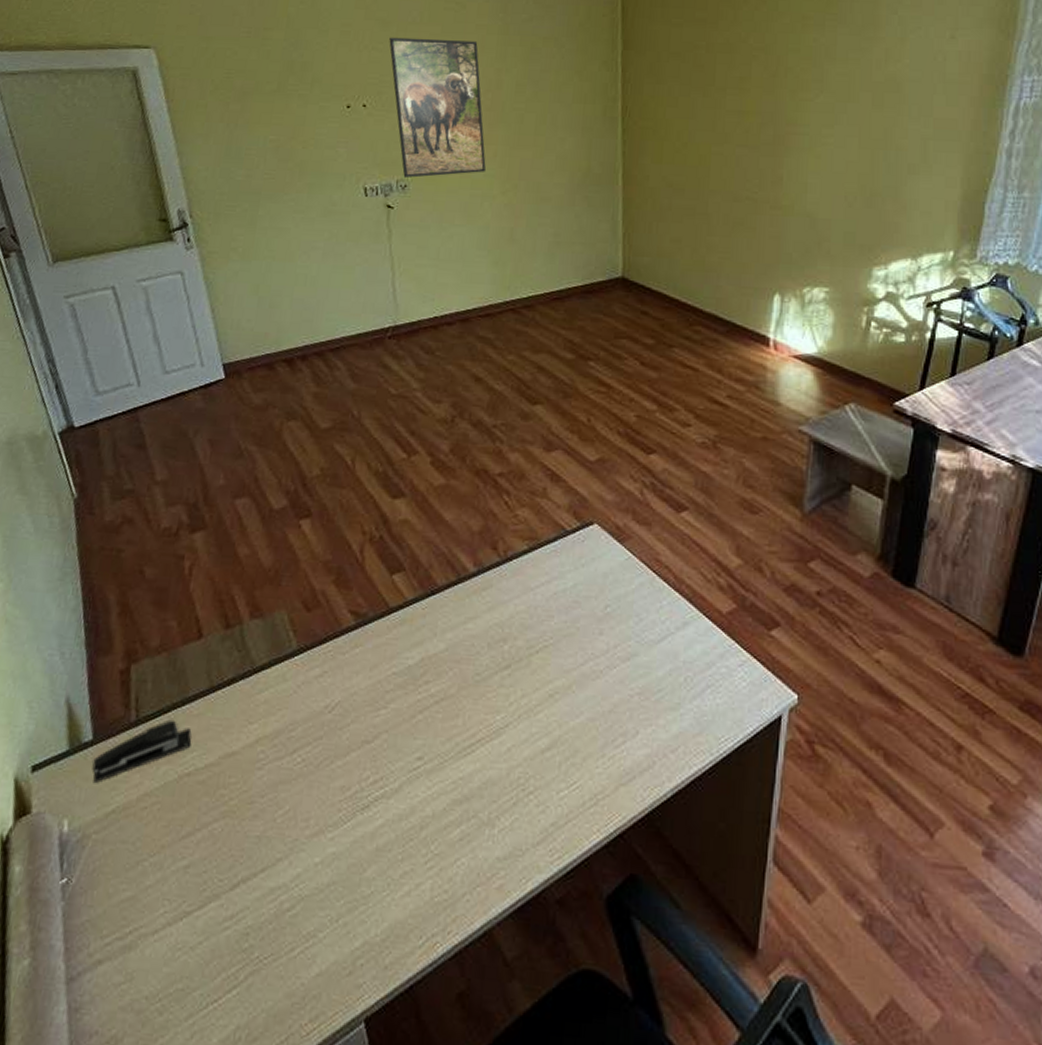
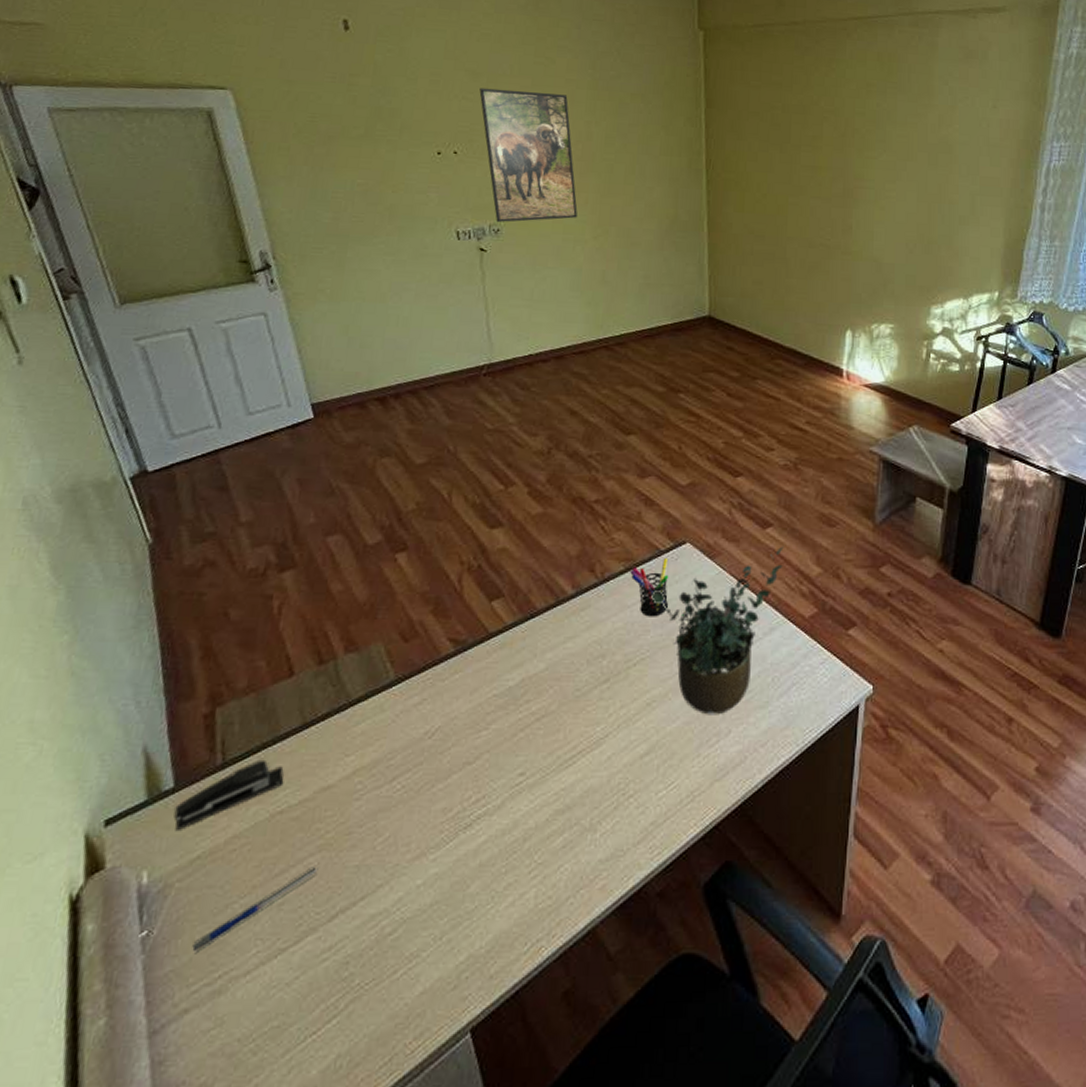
pen: none [106,832,222,907] -> present [192,866,318,954]
pen holder: none [534,539,575,602] -> present [630,558,669,617]
potted plant: none [556,532,700,714] -> present [651,546,784,715]

